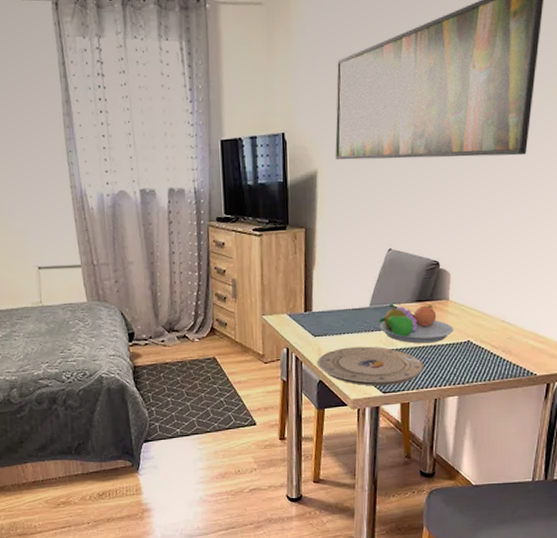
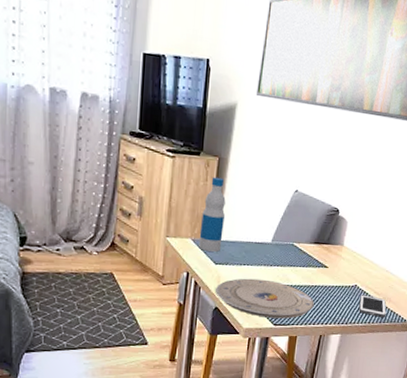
bottle: none [294,248,319,324] -> present [198,177,226,252]
fruit bowl: present [378,303,454,344] -> none [277,241,345,284]
cell phone: none [475,350,508,373] -> present [359,295,387,317]

